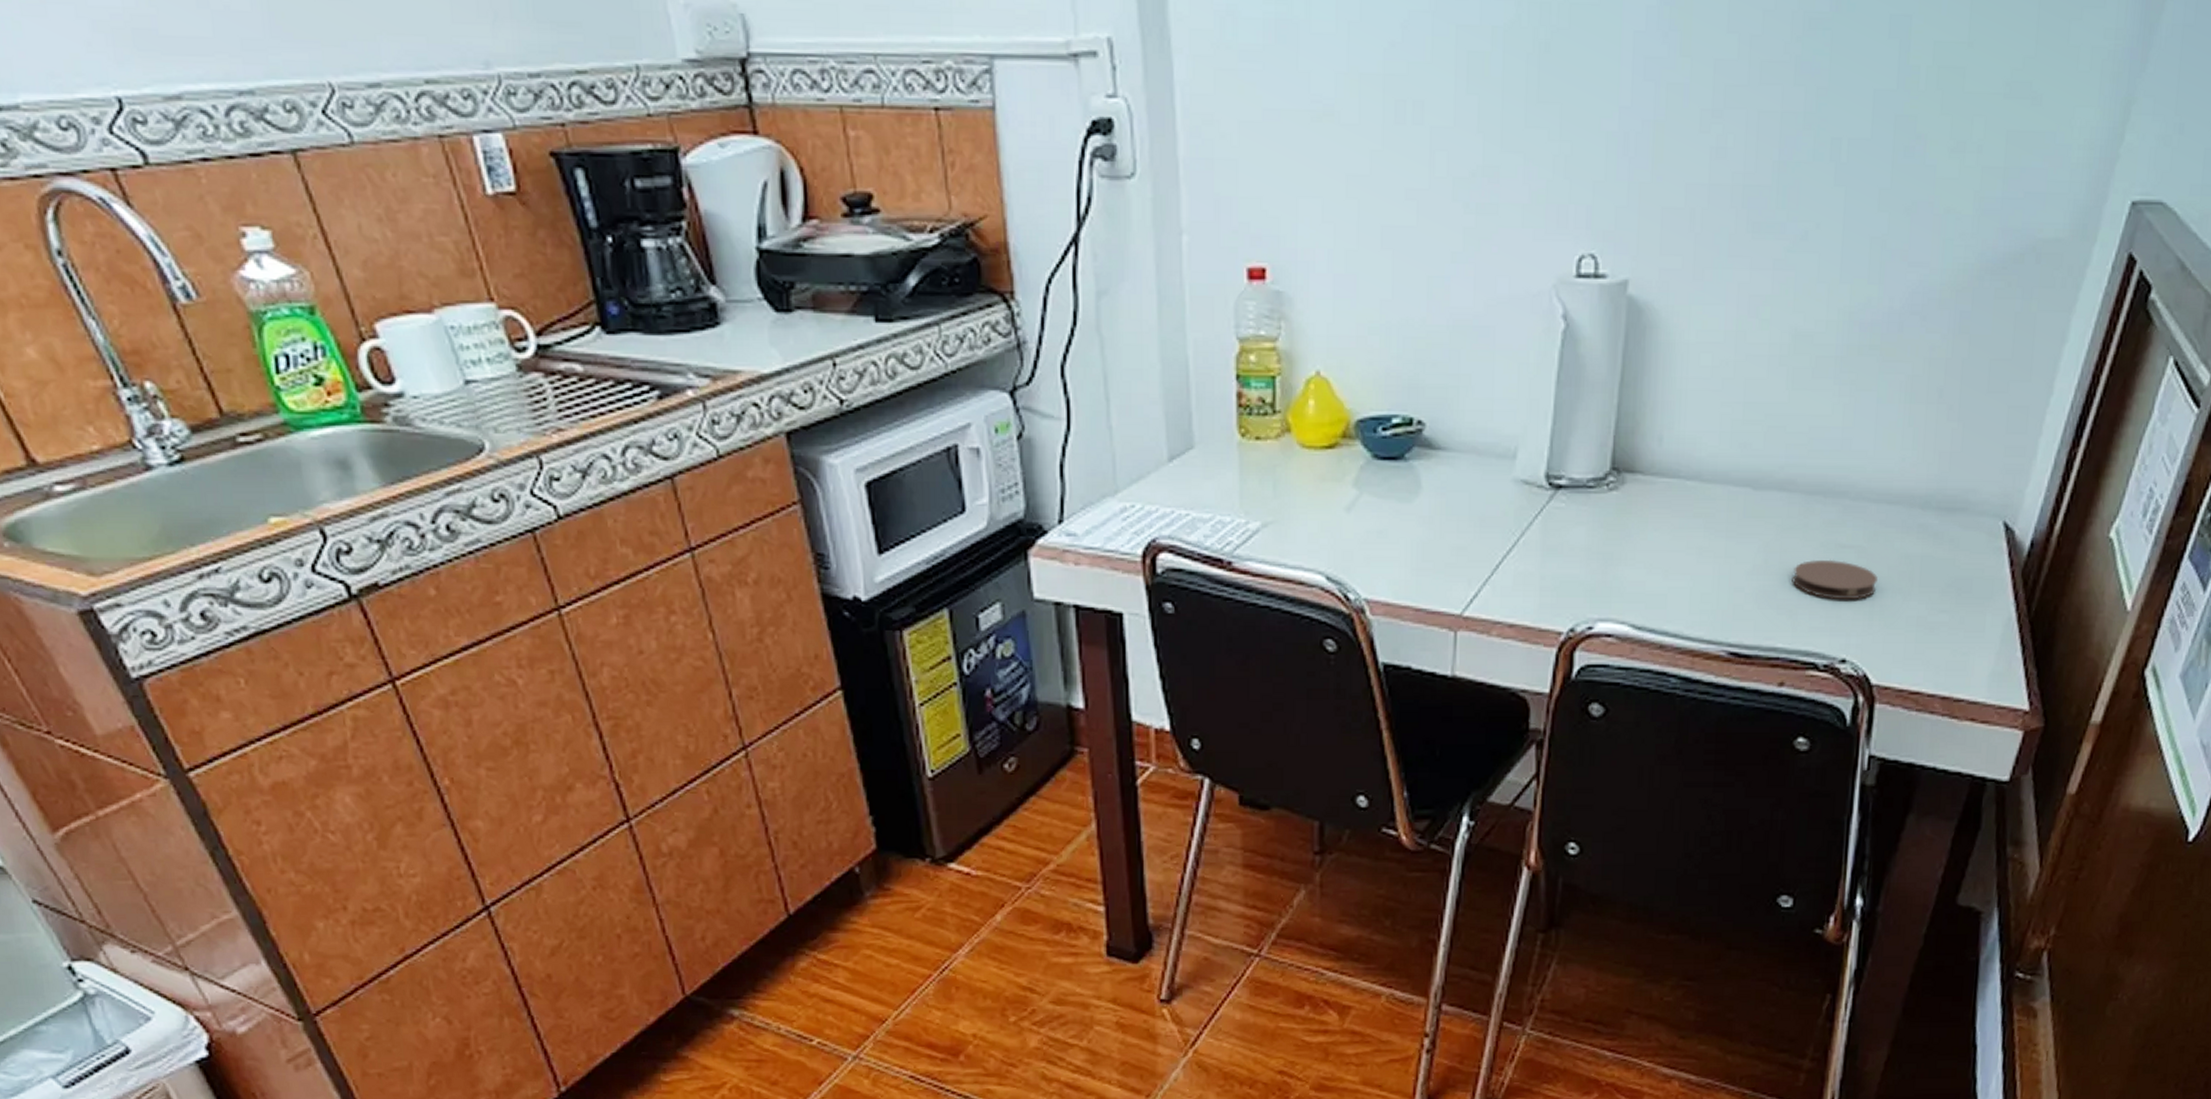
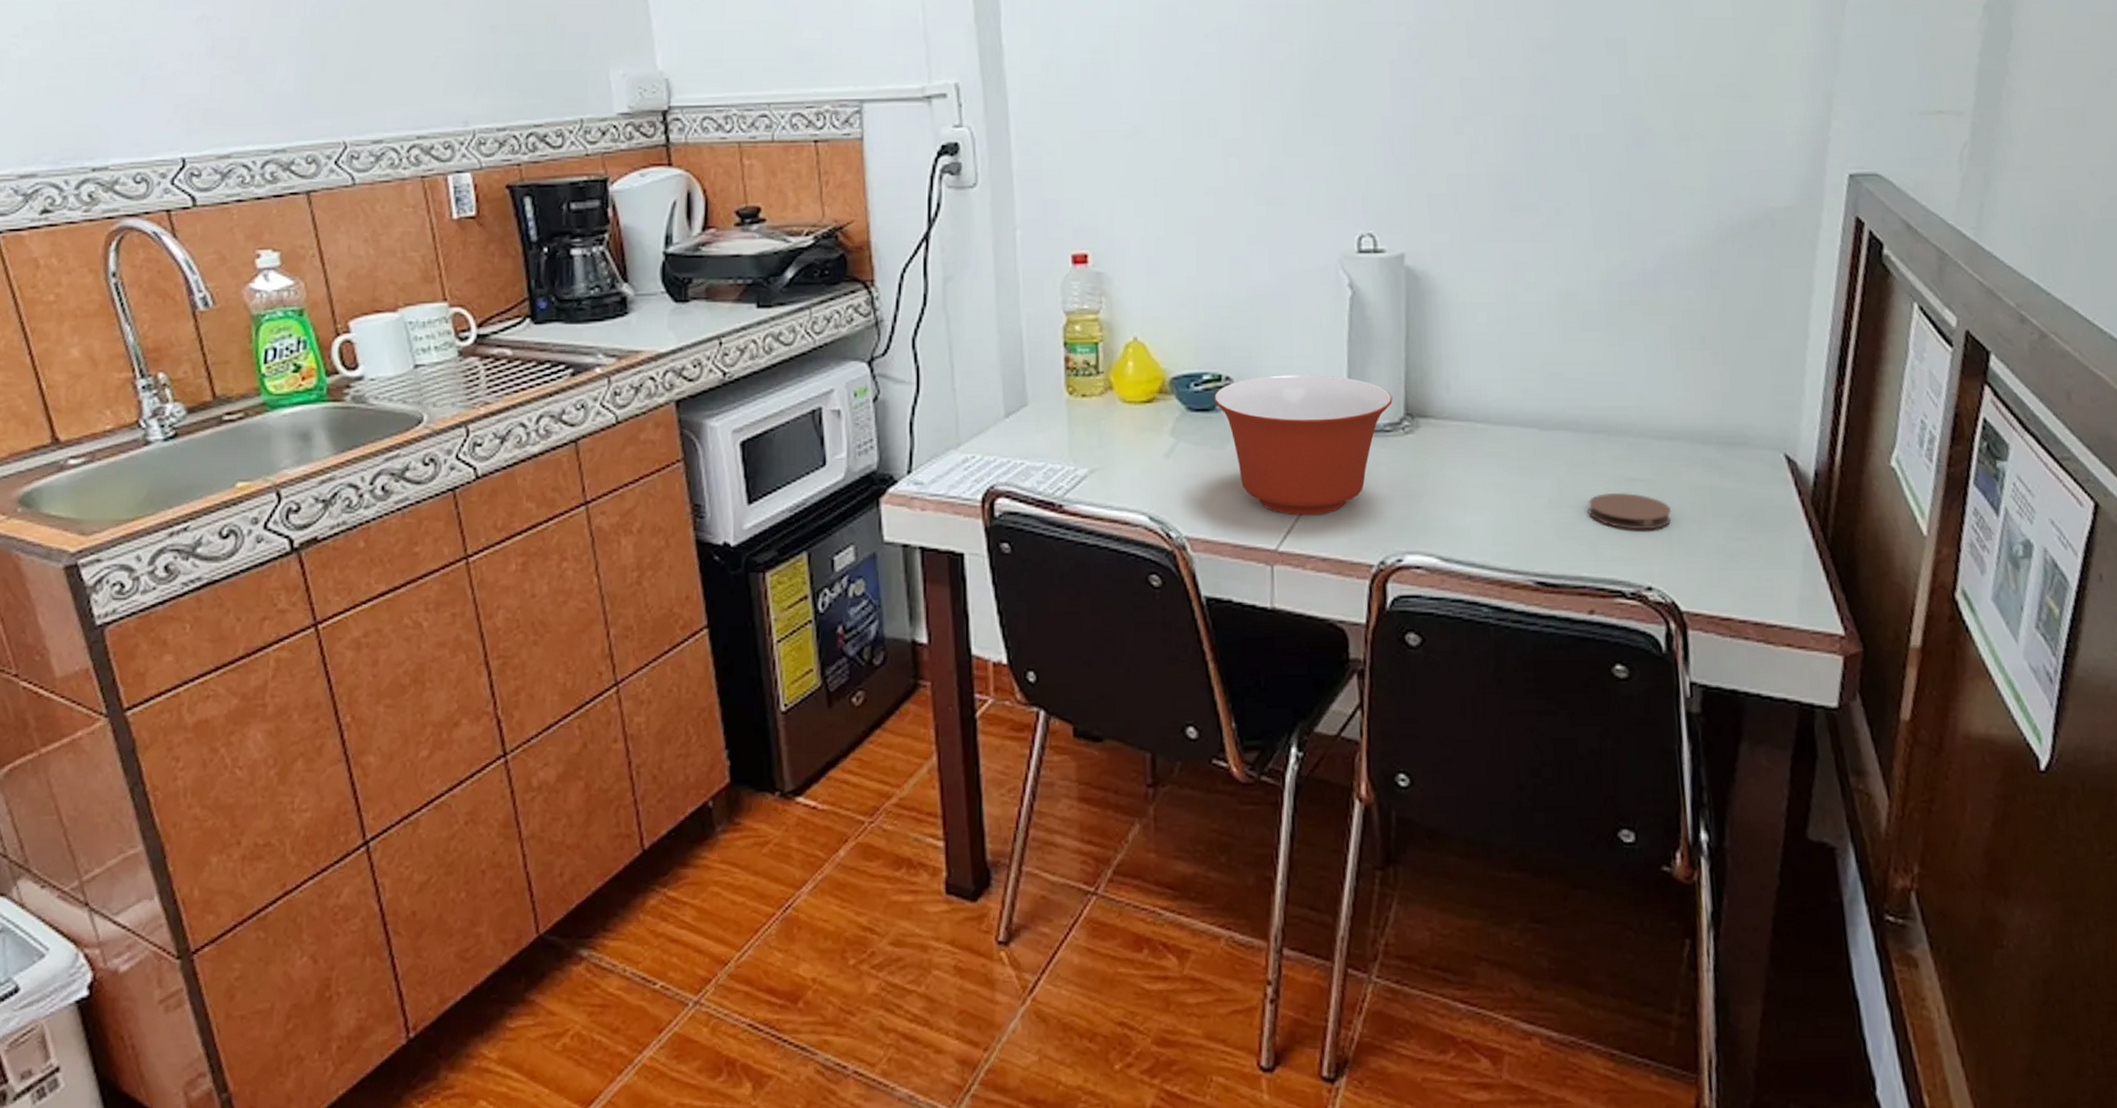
mixing bowl: none [1404,420,1599,577] -> present [1214,374,1393,515]

